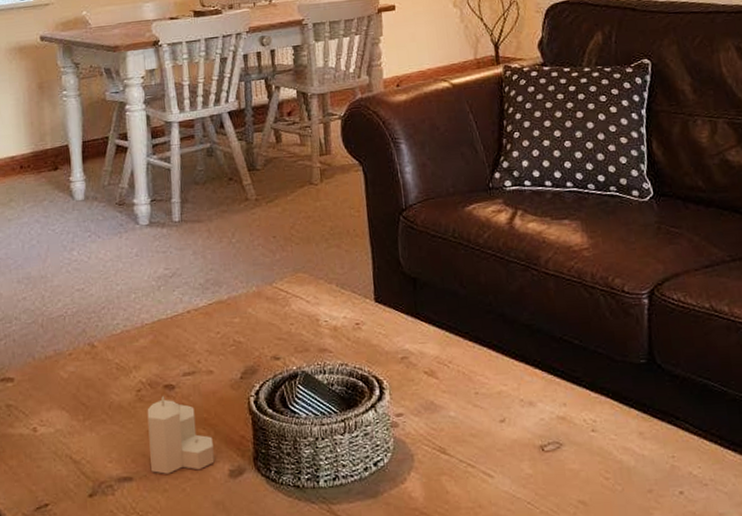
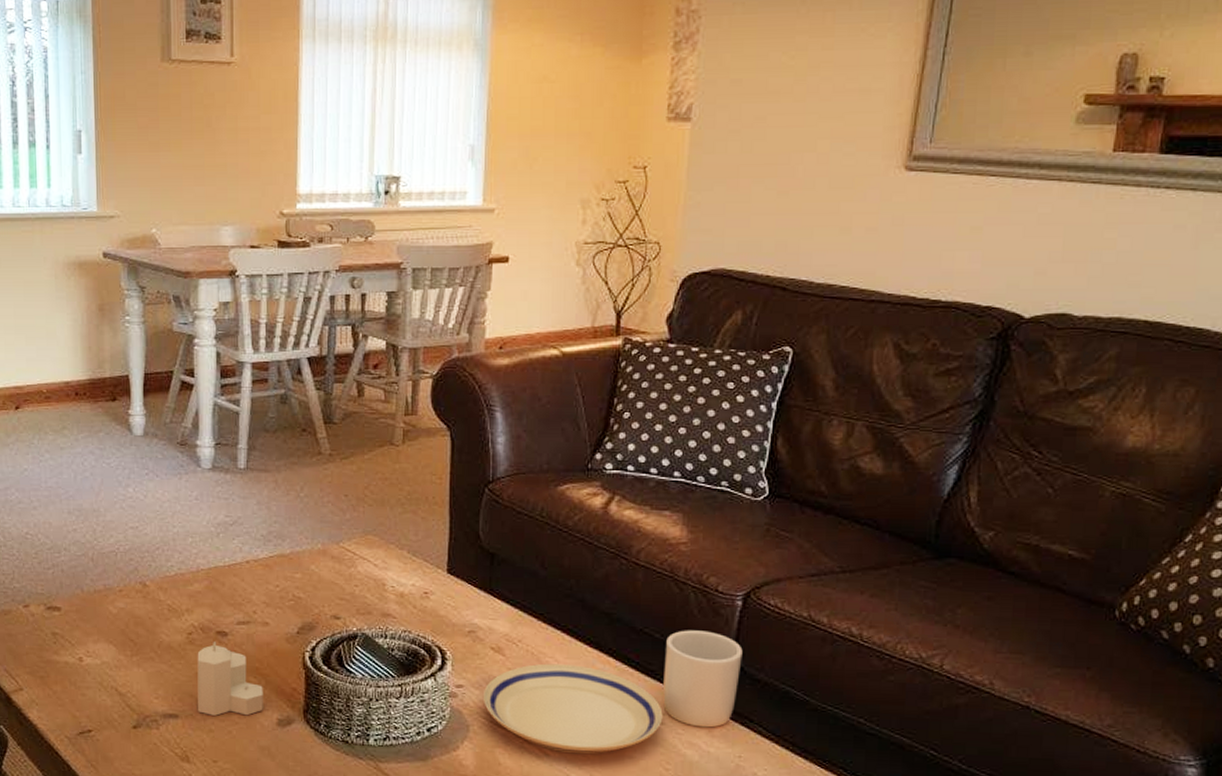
plate: none [423,380,595,473] -> present [484,663,663,755]
mug: none [585,332,660,431] -> present [663,630,743,728]

